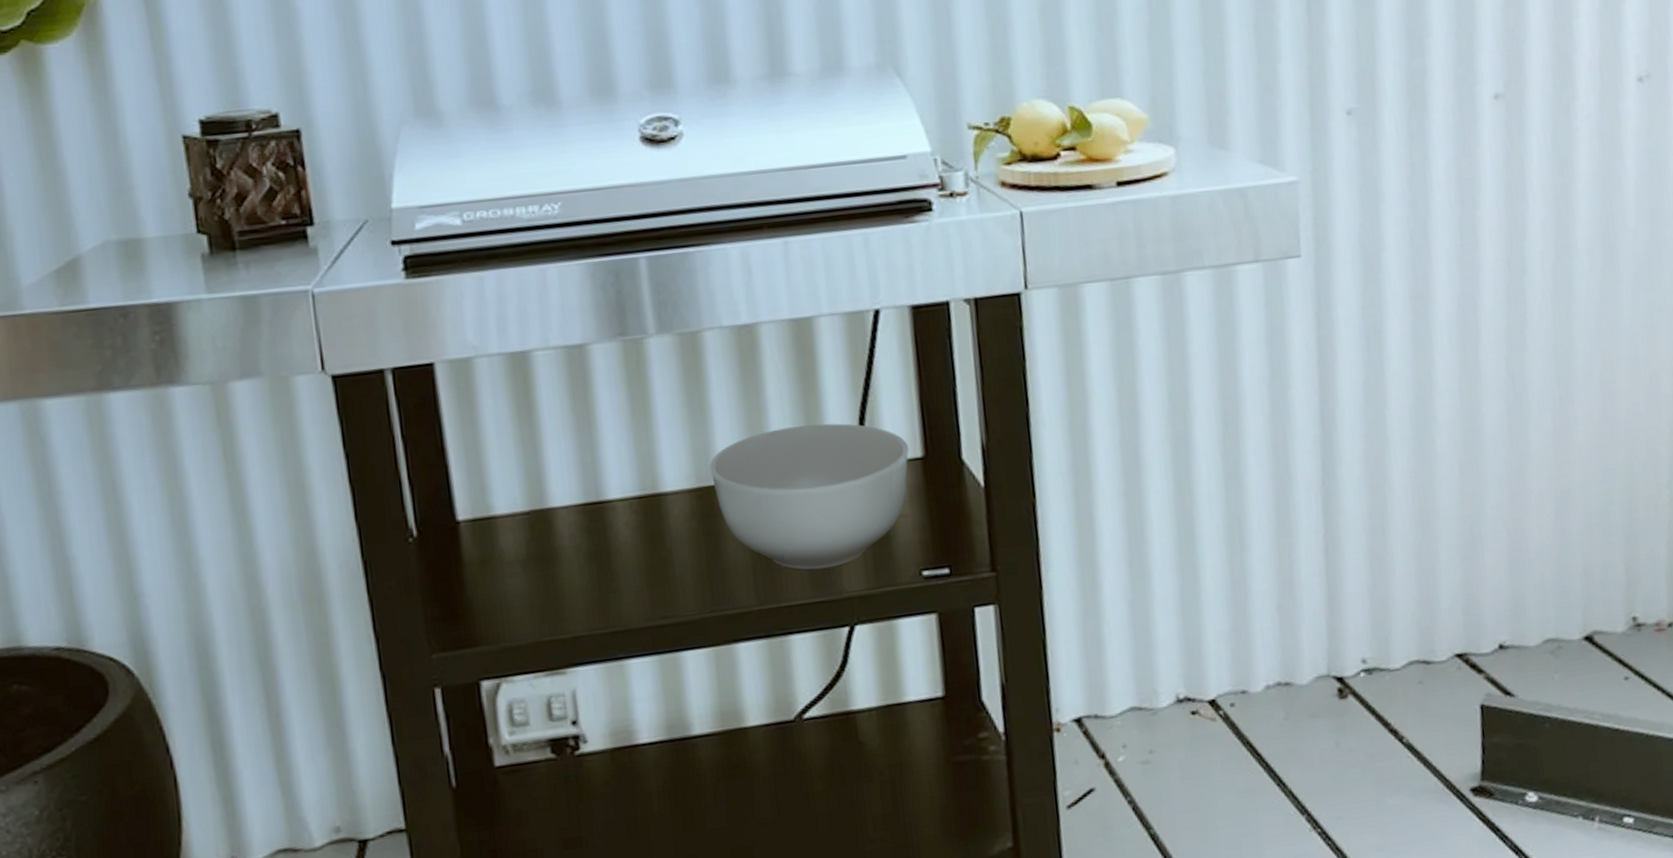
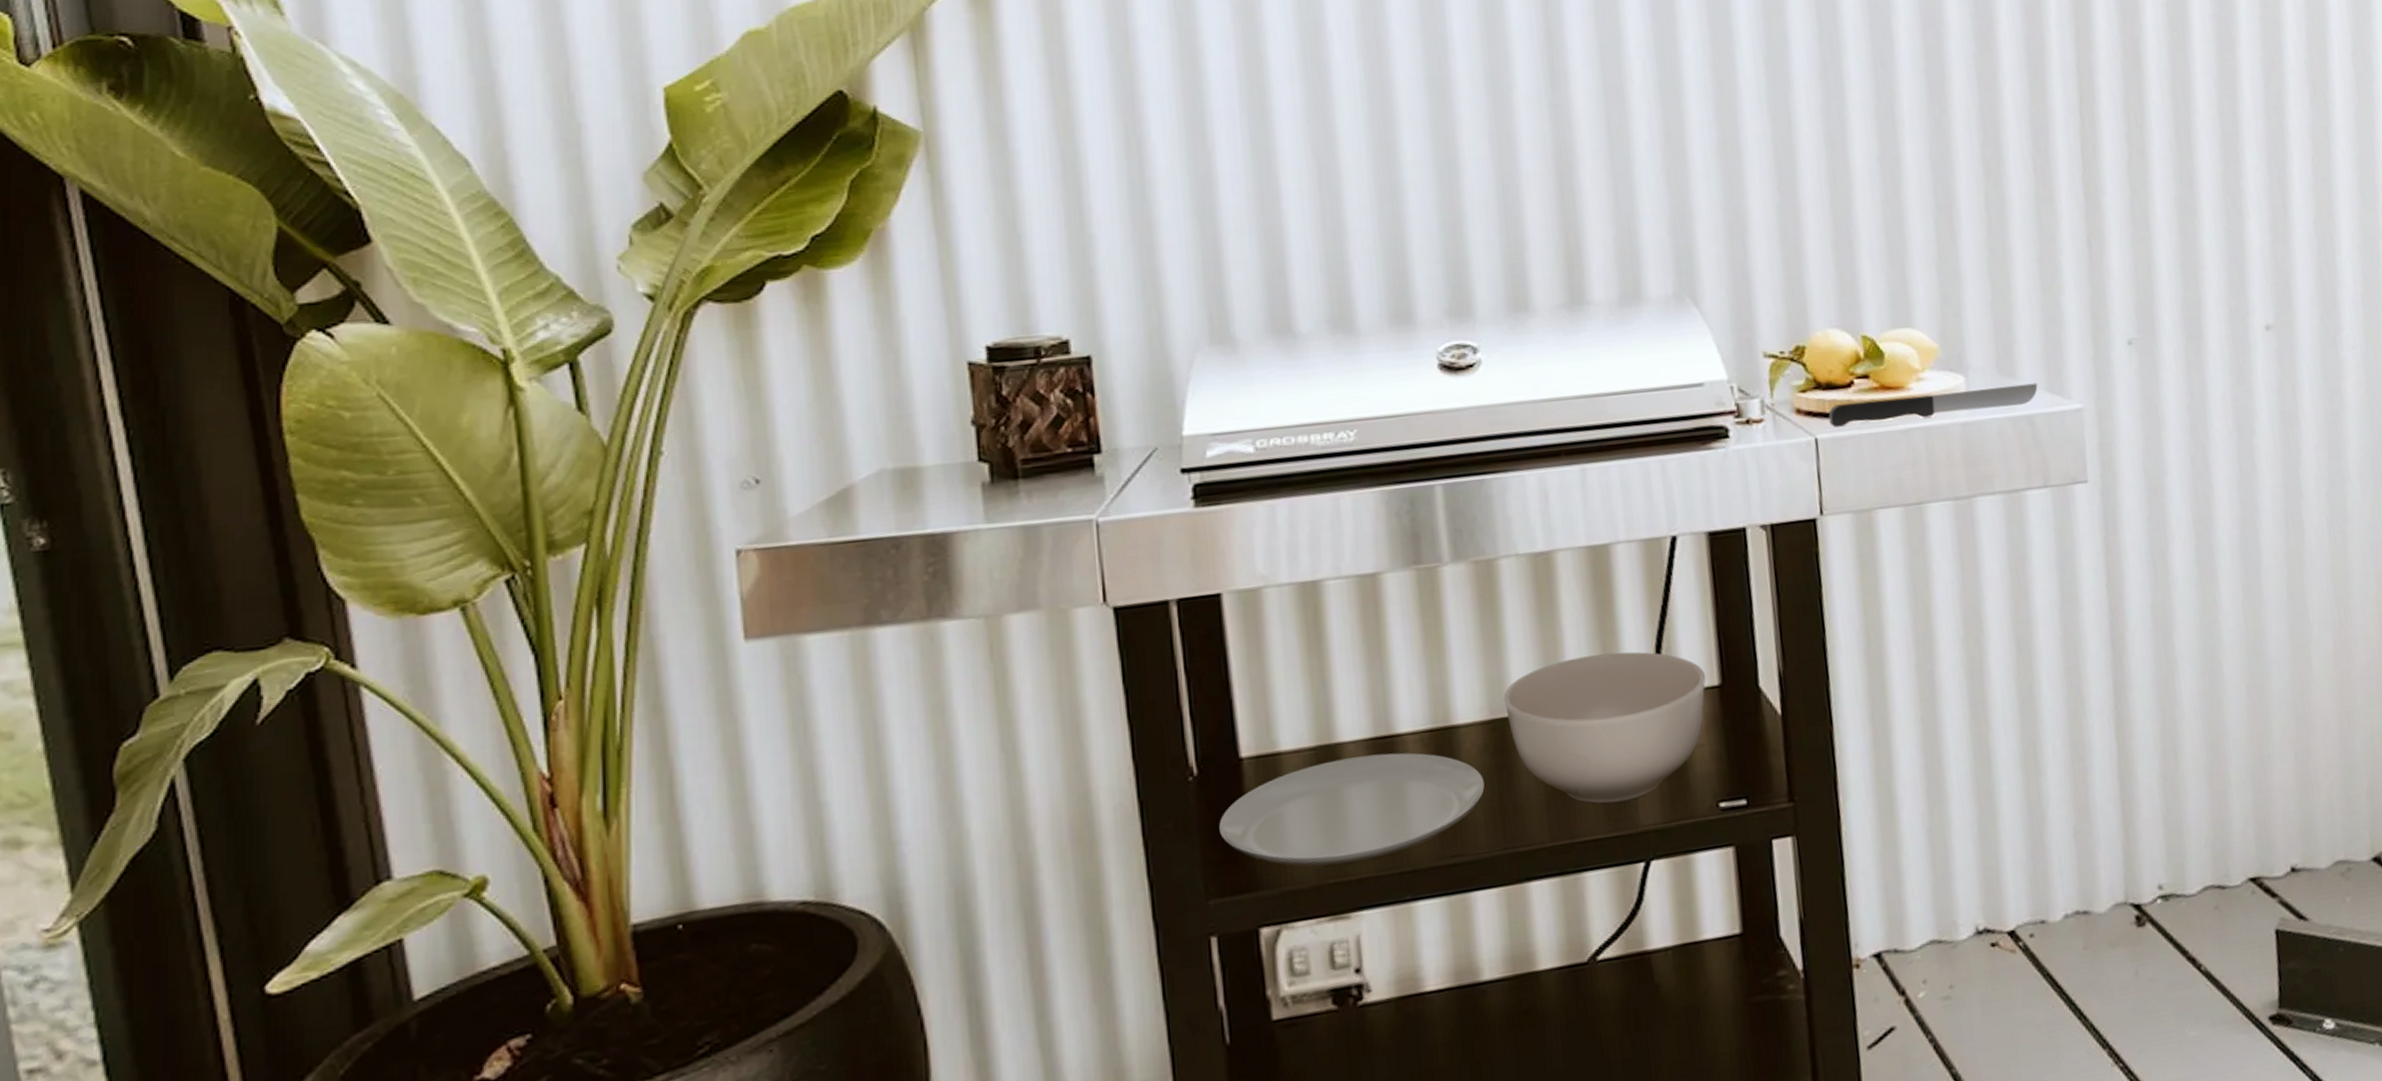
plate: none [439,518,693,625] -> present [1219,752,1485,867]
kitchen knife: none [1034,155,1251,201] -> present [1828,383,2038,427]

